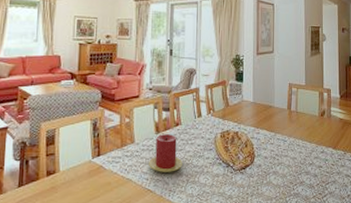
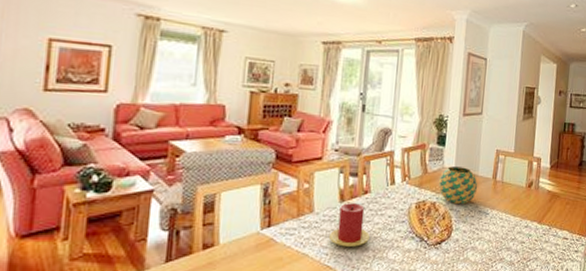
decorative ball: none [239,100,275,134] -> present [438,166,478,205]

